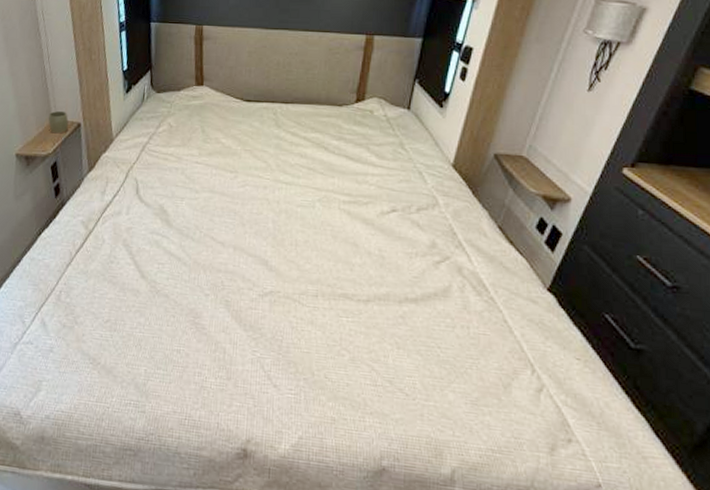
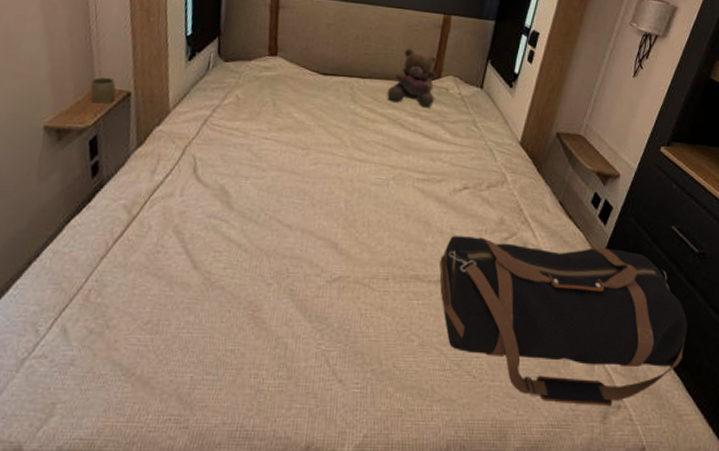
teddy bear: none [310,71,360,131] -> present [387,47,437,108]
duffel bag: none [368,257,656,439] -> present [439,236,688,406]

